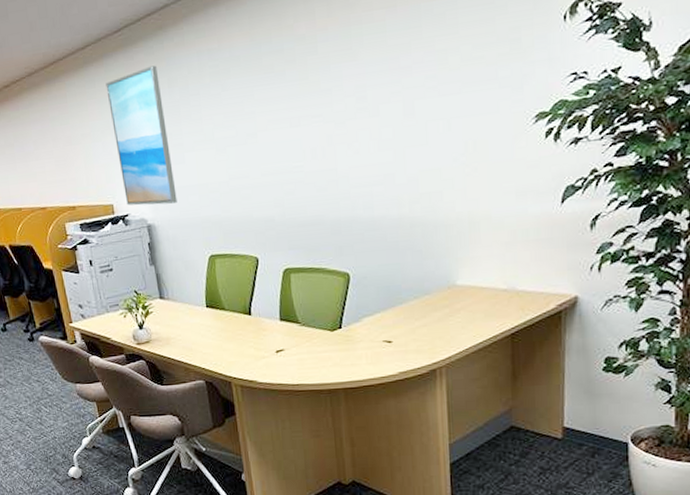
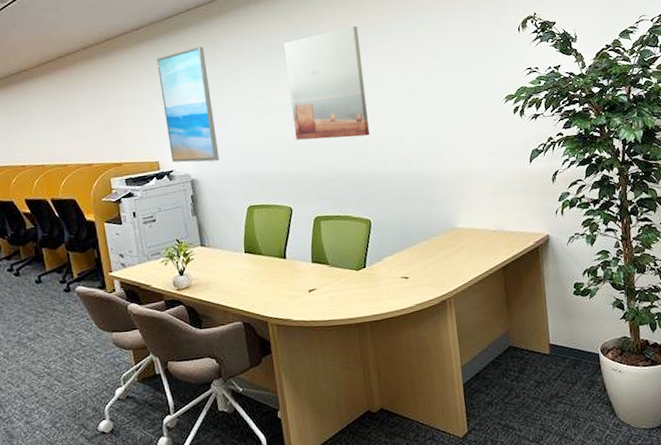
wall art: none [250,26,352,178] -> present [284,25,369,140]

